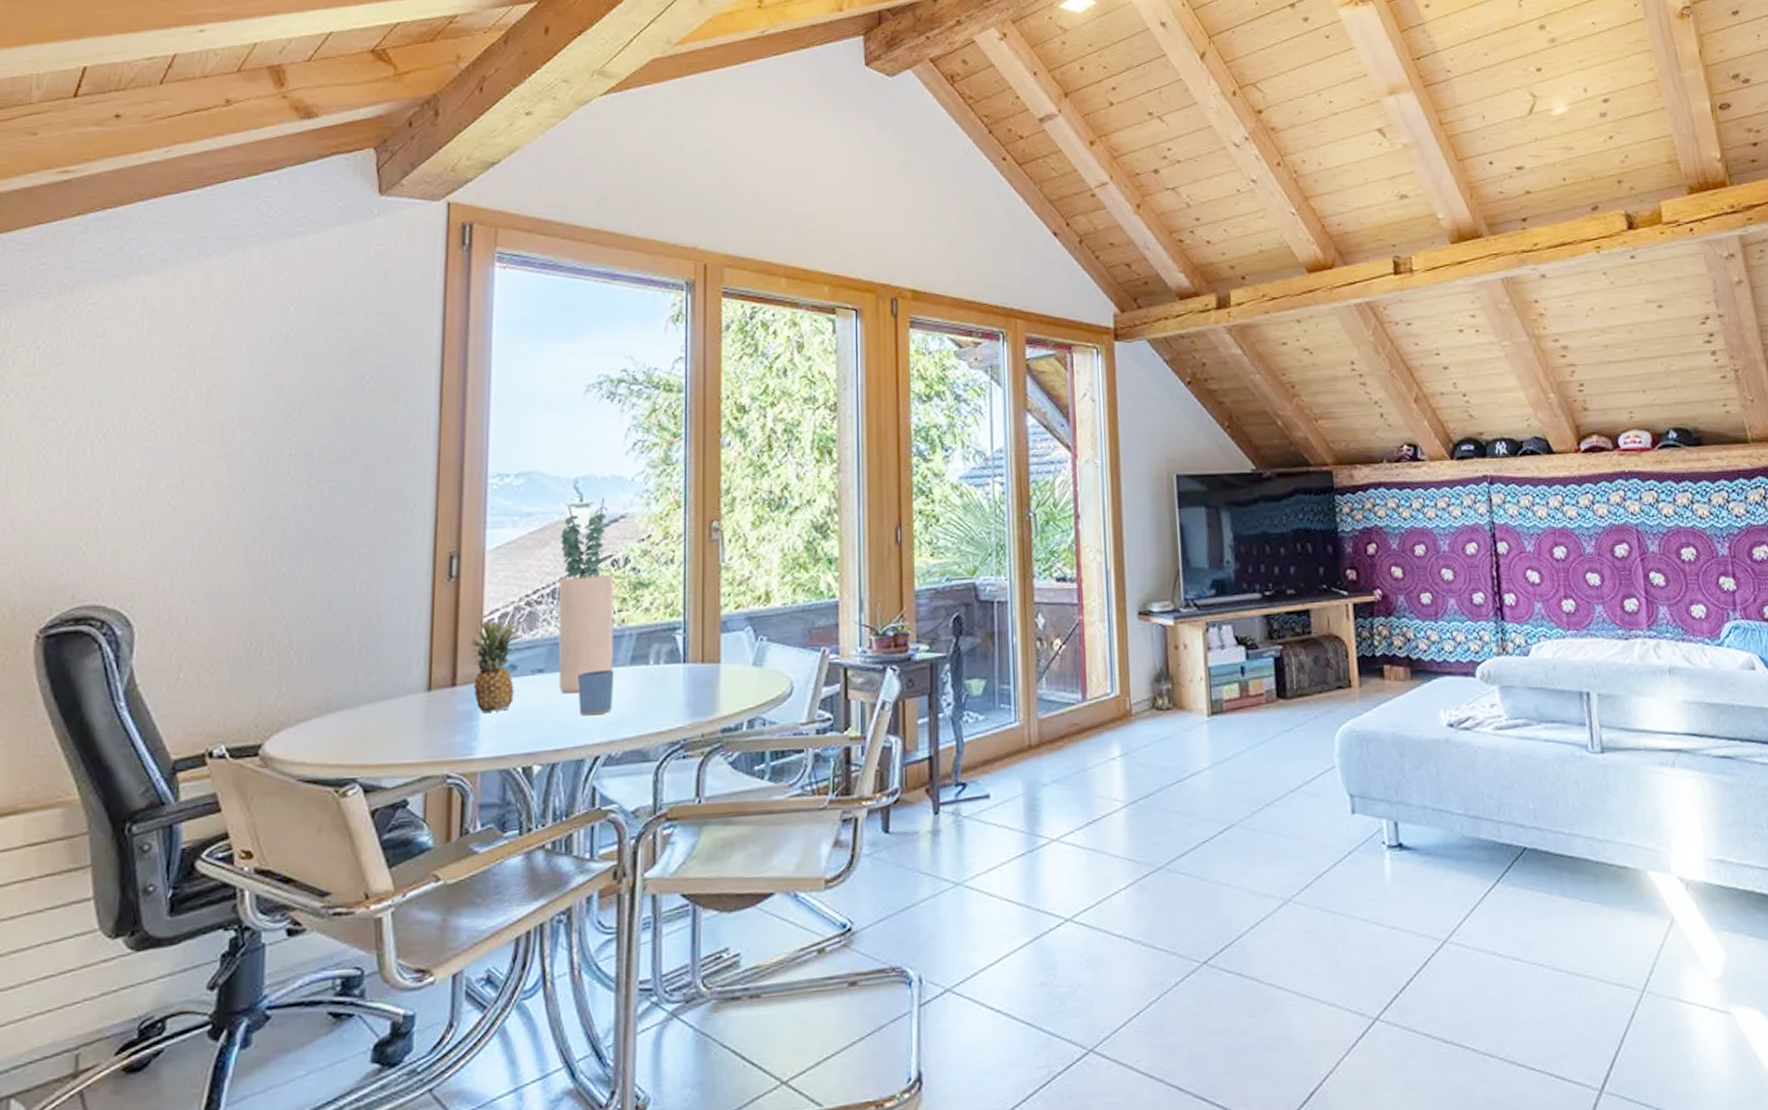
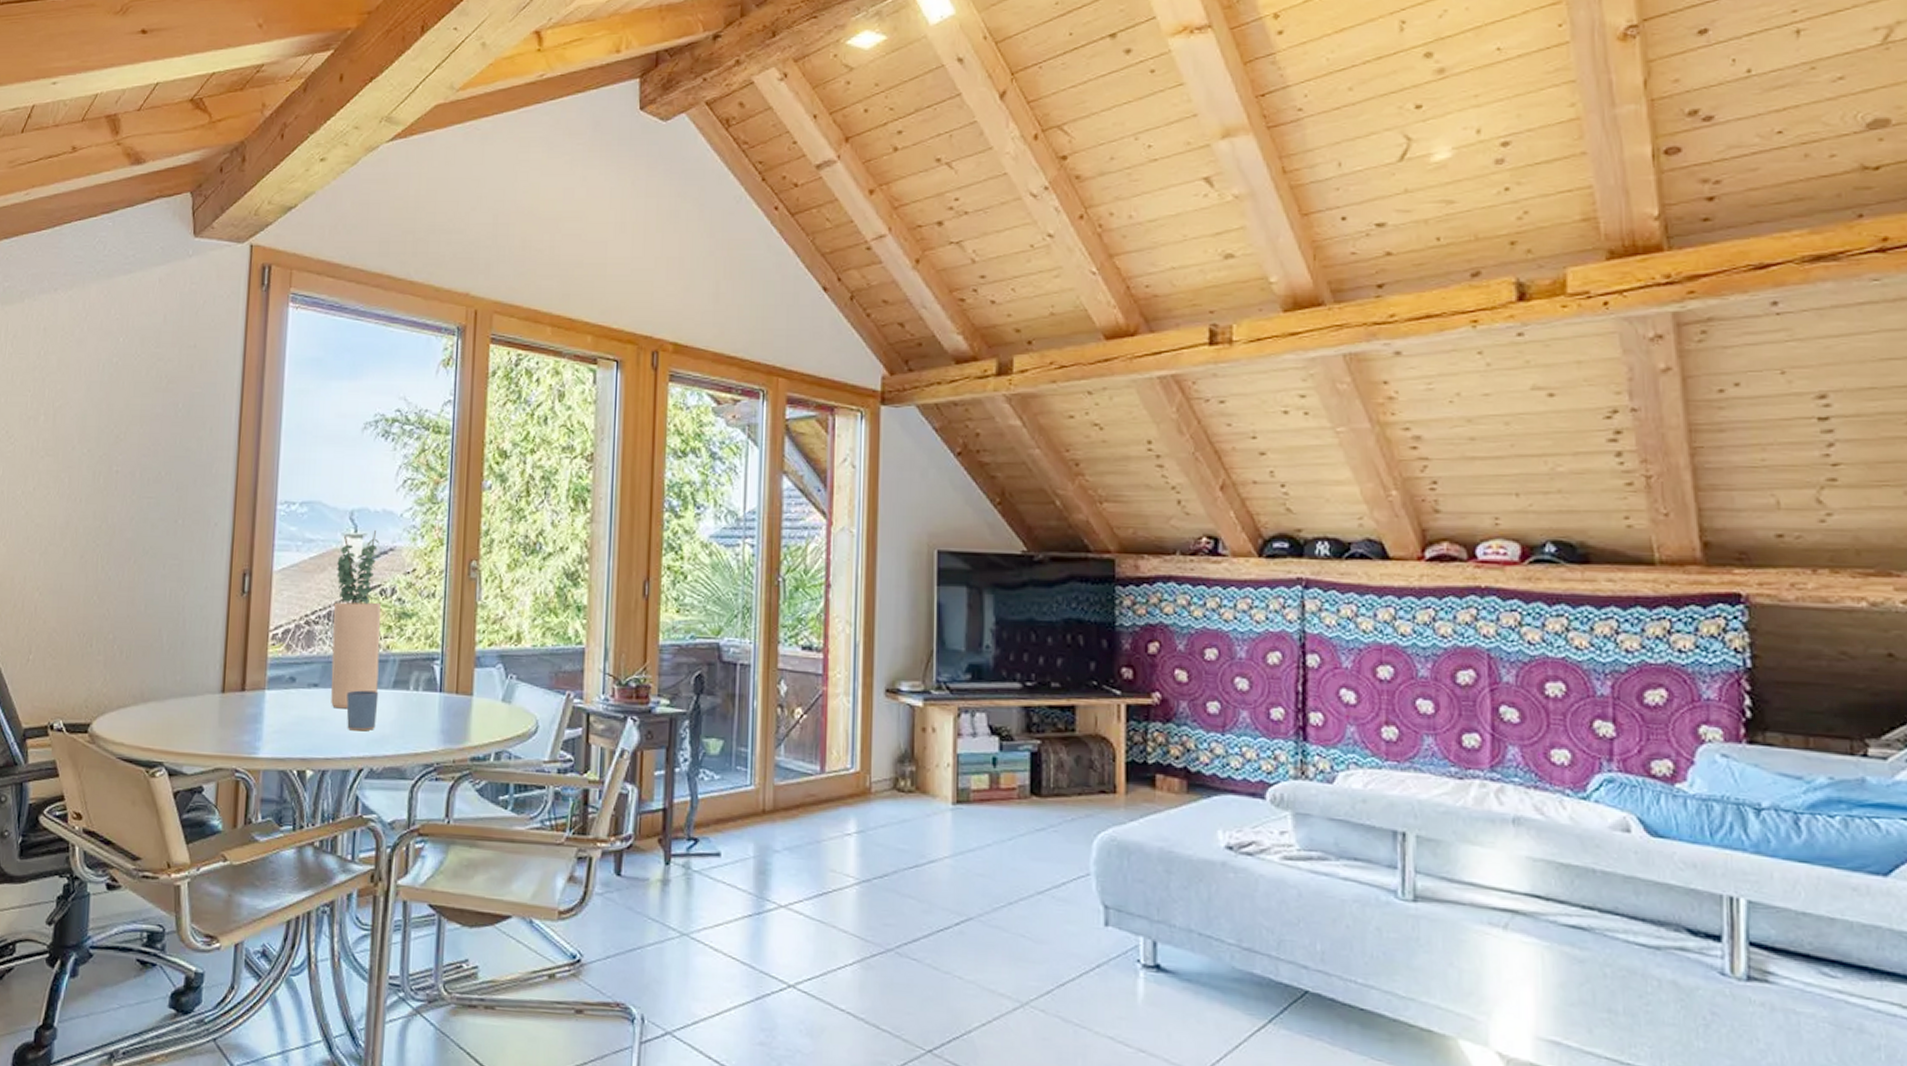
fruit: present [468,621,522,712] -> none [256,634,302,718]

